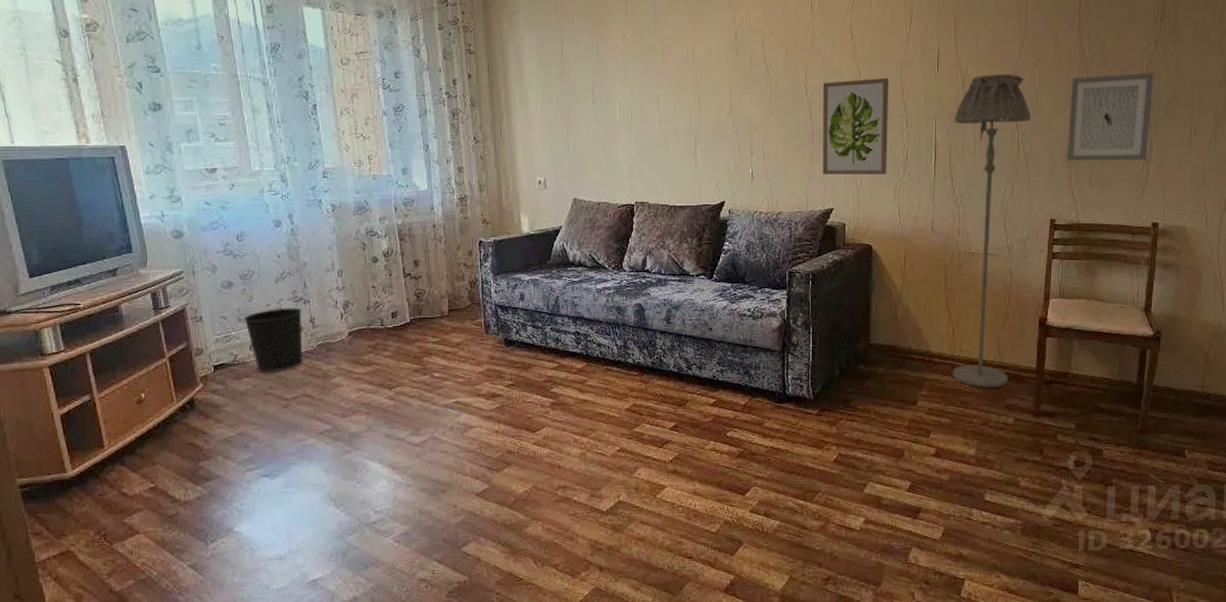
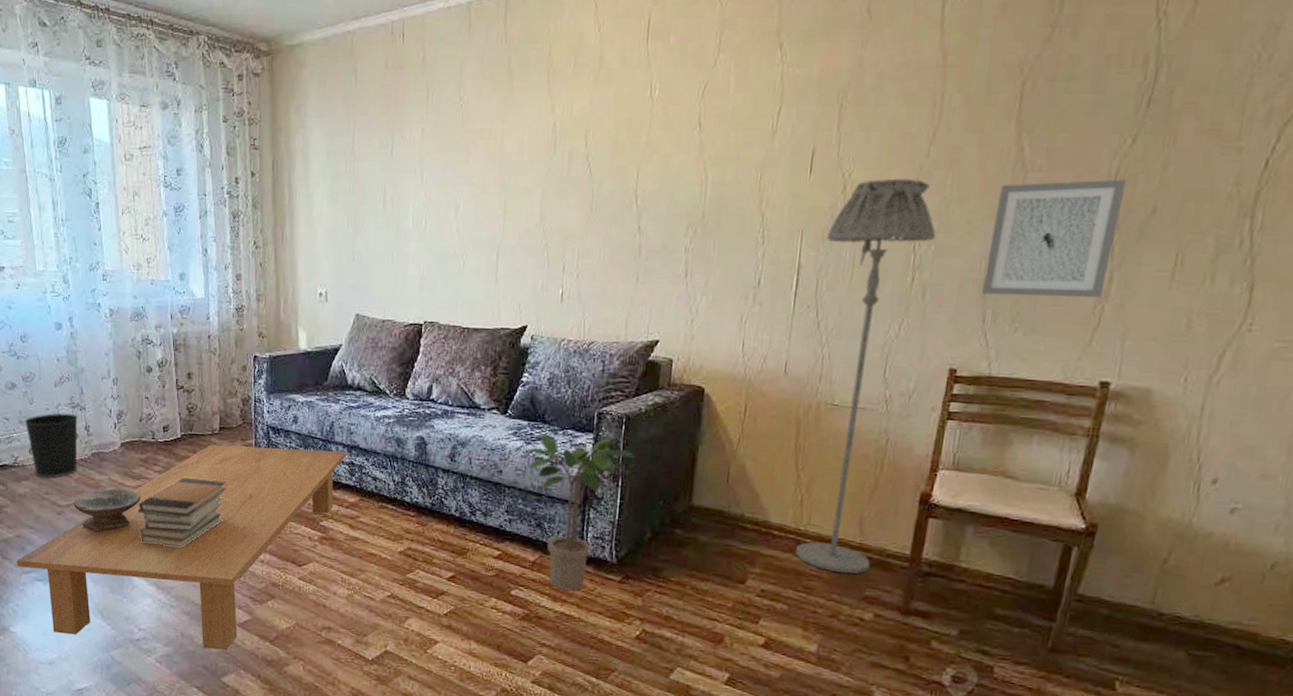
coffee table: none [239,322,572,527] -> present [16,444,346,651]
bowl: none [300,376,372,421] -> present [73,488,141,532]
book stack: none [369,360,459,428] -> present [138,478,227,549]
potted plant: none [730,292,821,427] -> present [524,435,635,591]
wall art: present [823,77,889,175] -> none [649,181,744,302]

